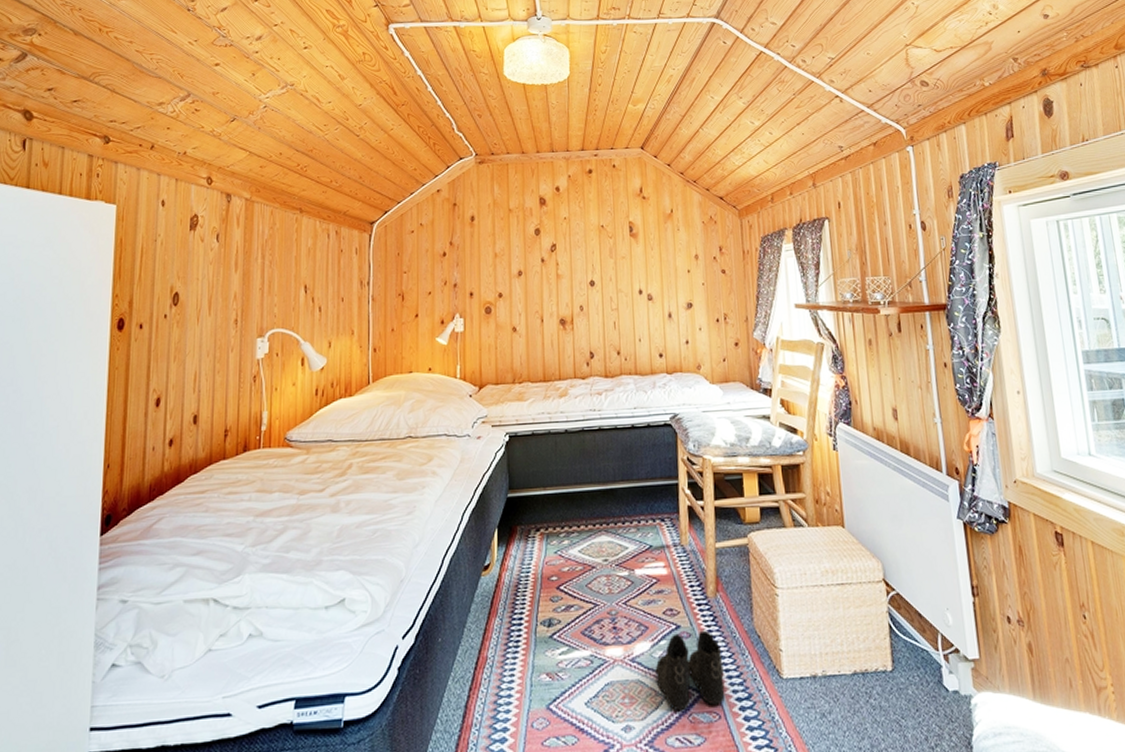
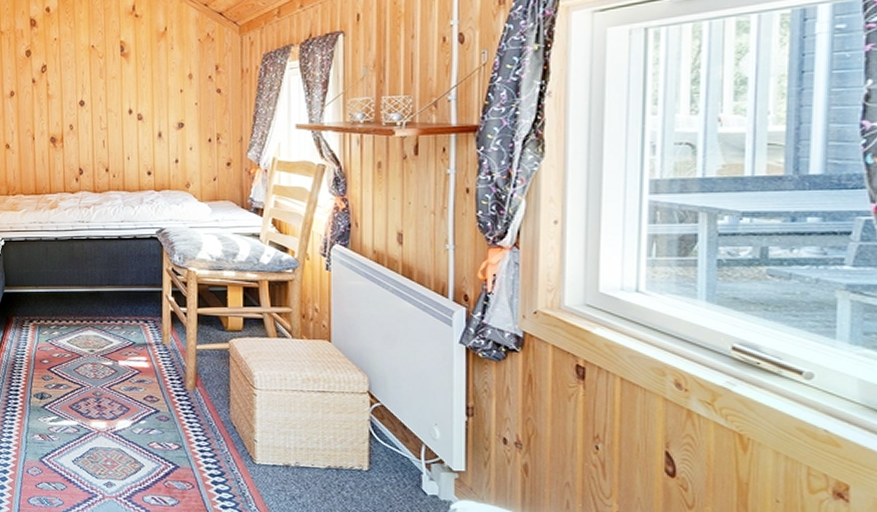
boots: present [655,630,726,712] -> none [135,416,199,478]

